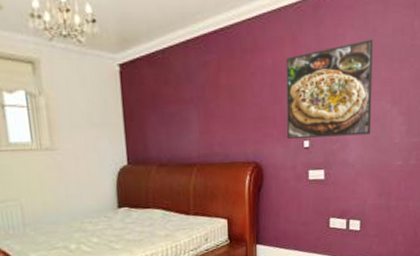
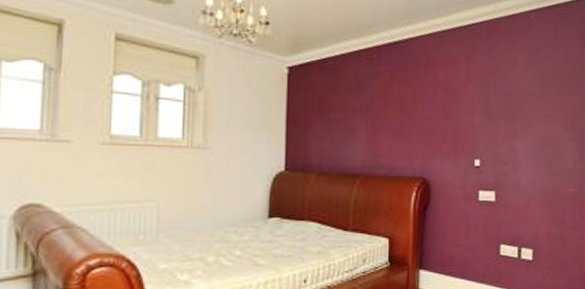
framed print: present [286,39,373,139] -> none [458,64,544,158]

